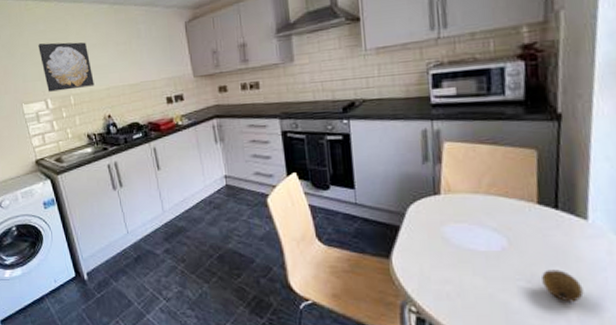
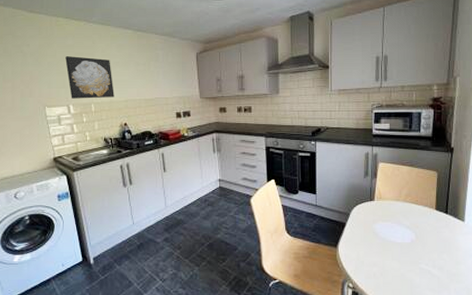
fruit: present [542,270,584,303] -> none [435,256,459,279]

